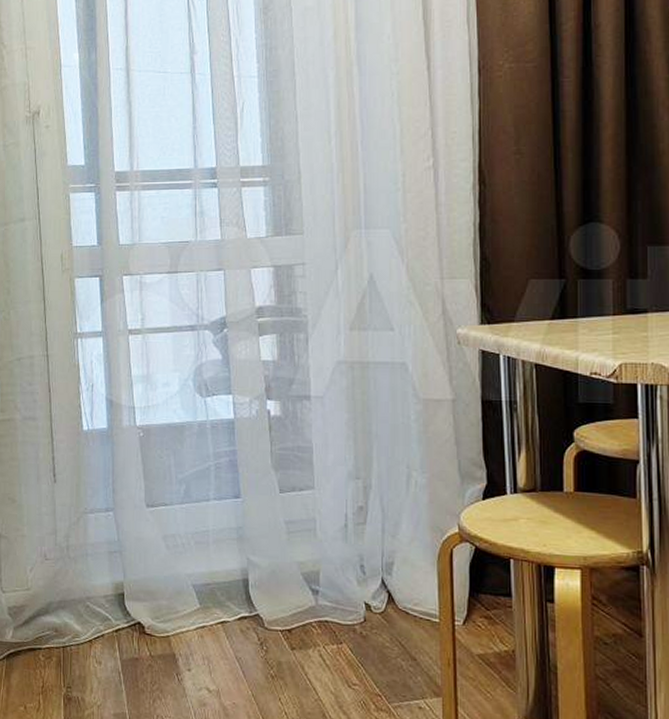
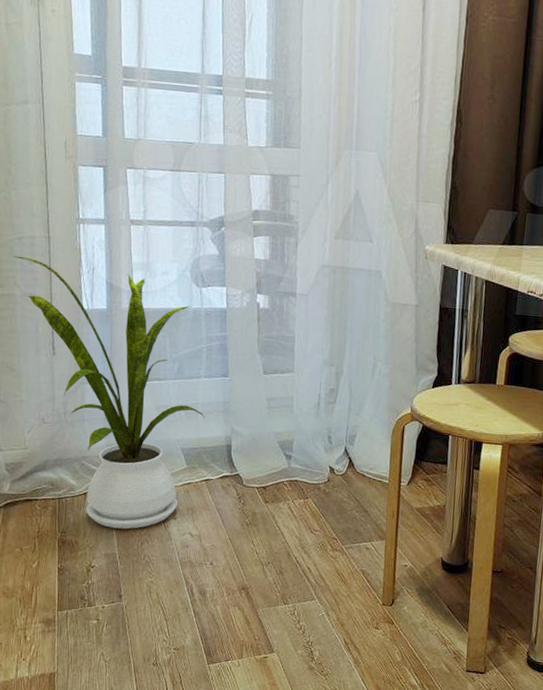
house plant: none [13,377,217,684] -> present [13,255,205,529]

